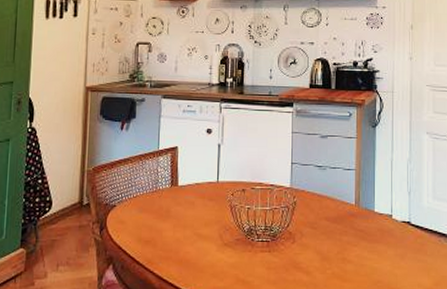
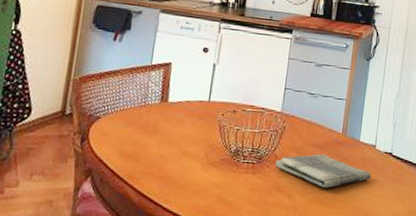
dish towel: none [290,227,391,263] -> present [275,154,372,188]

